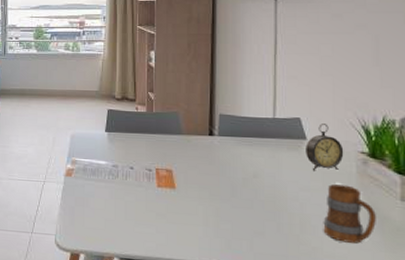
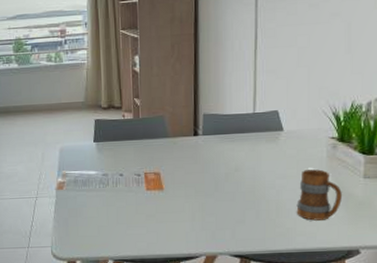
alarm clock: present [305,124,344,171] -> none [282,114,316,160]

